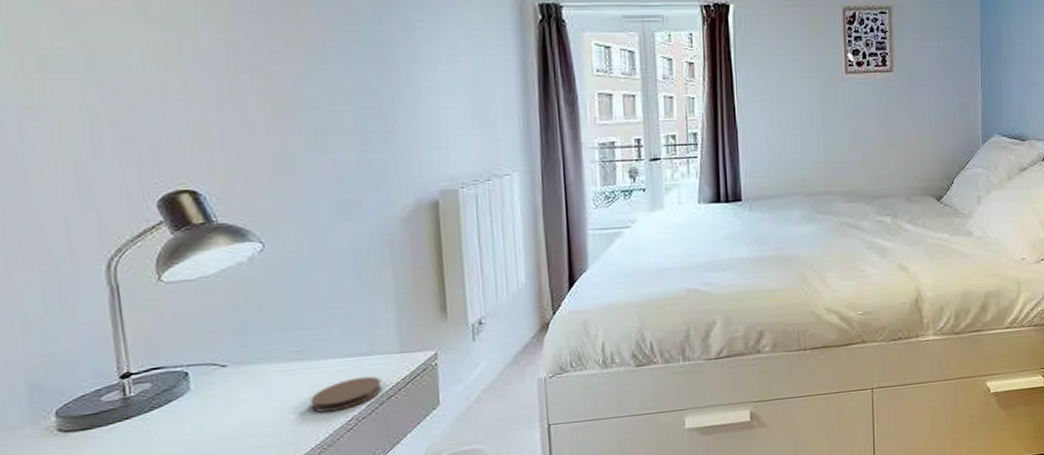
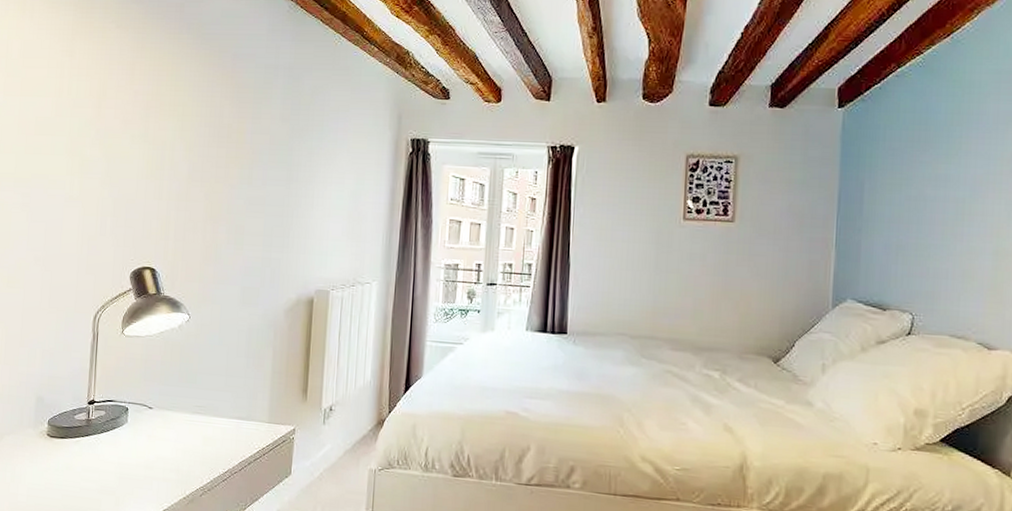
coaster: present [310,376,382,413] -> none [201,437,252,462]

